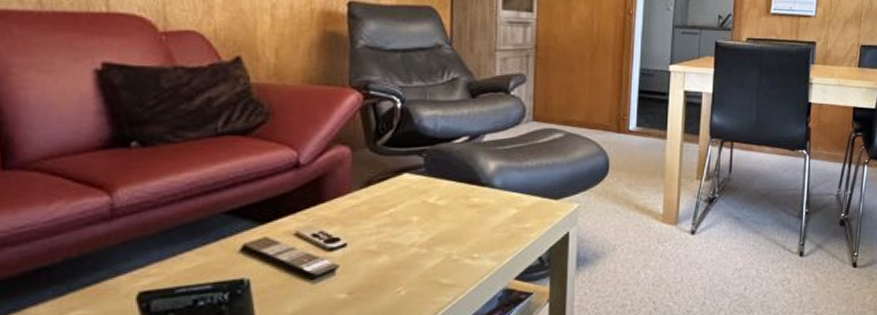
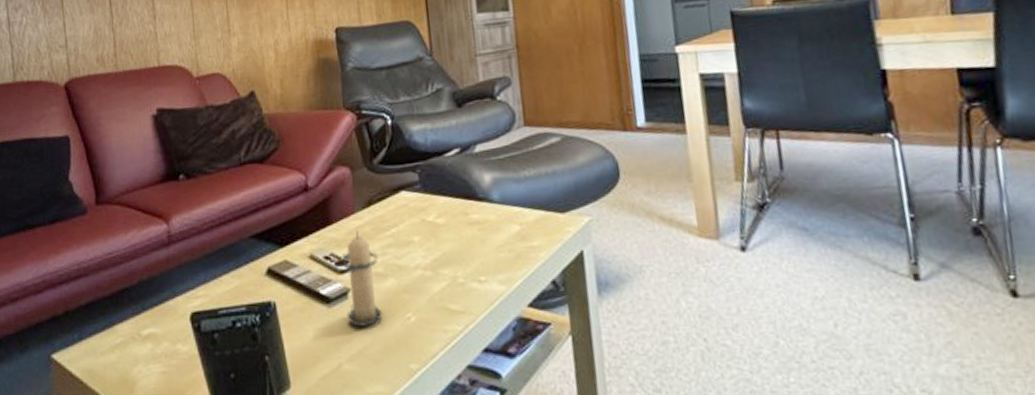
candle: none [331,210,372,301] -> present [341,231,382,327]

